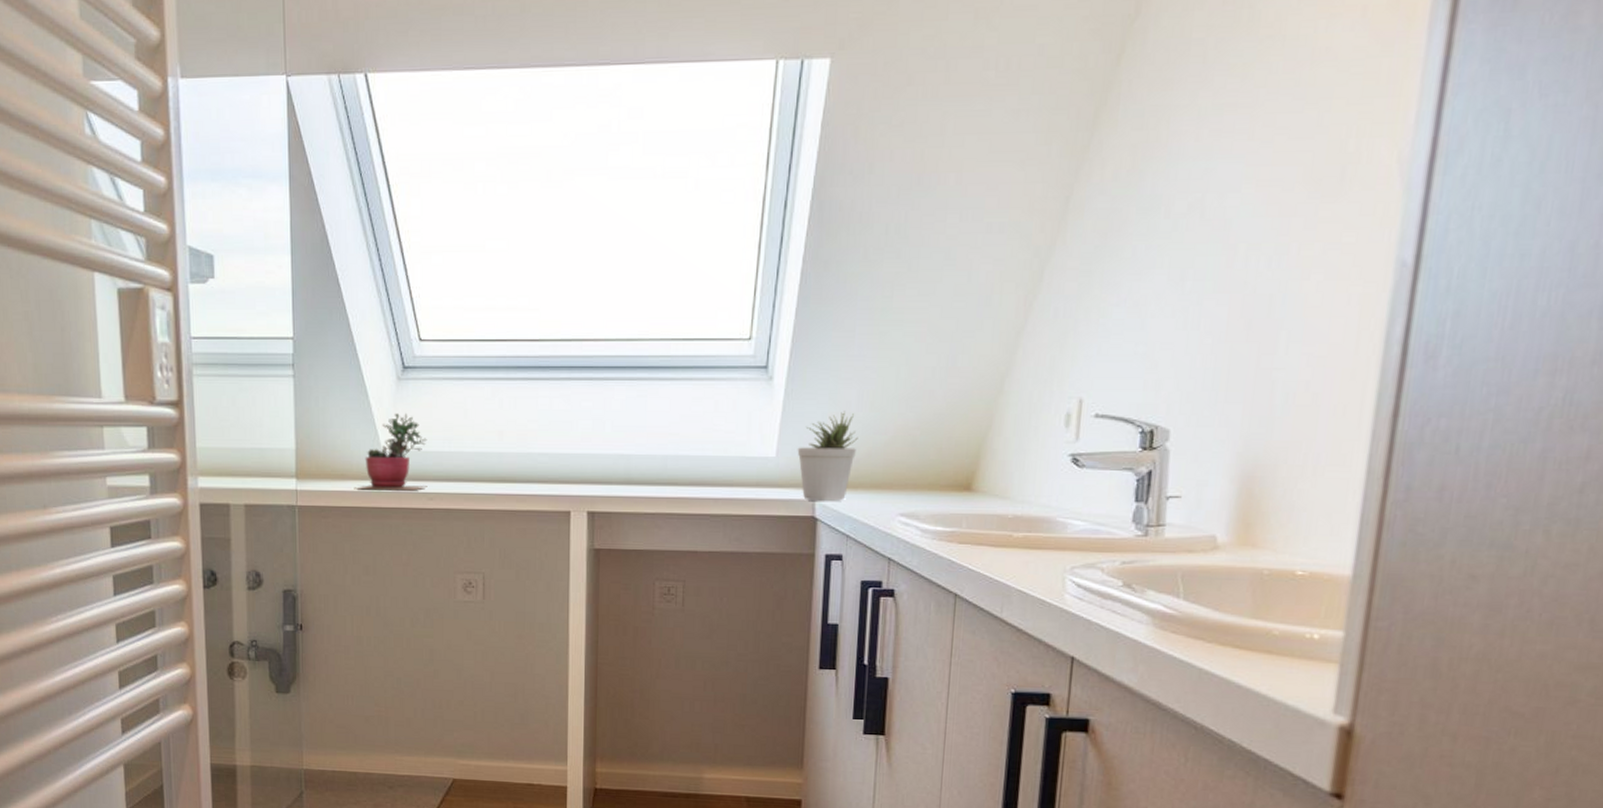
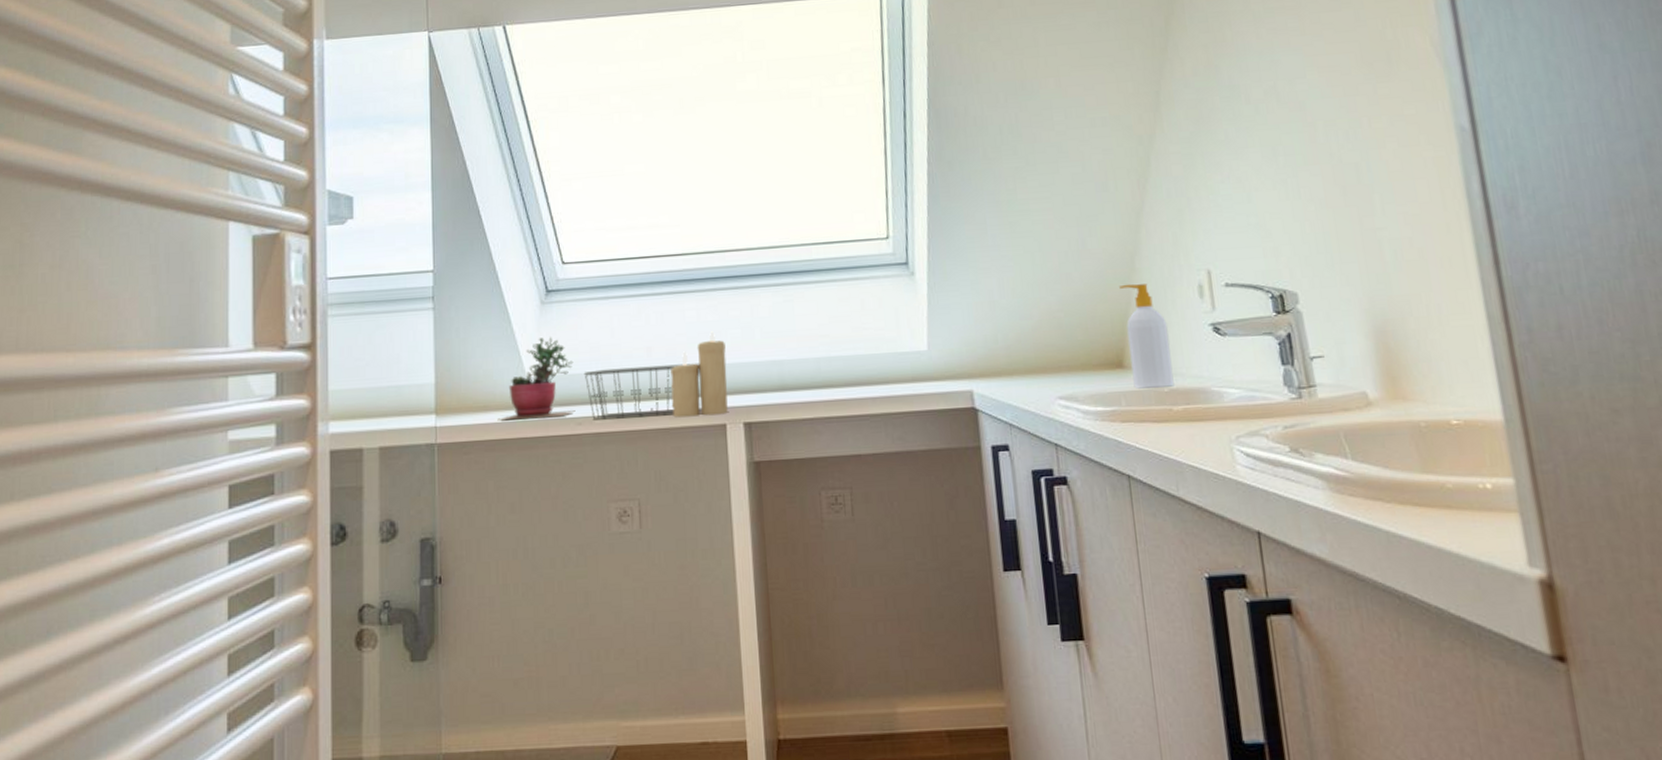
basket: none [436,449,550,500] -> present [584,363,701,421]
candle: none [519,420,576,502] -> present [670,331,728,418]
potted plant: present [797,411,858,501] -> none [947,299,1006,392]
soap bottle: none [978,406,1025,515] -> present [1119,284,1175,389]

